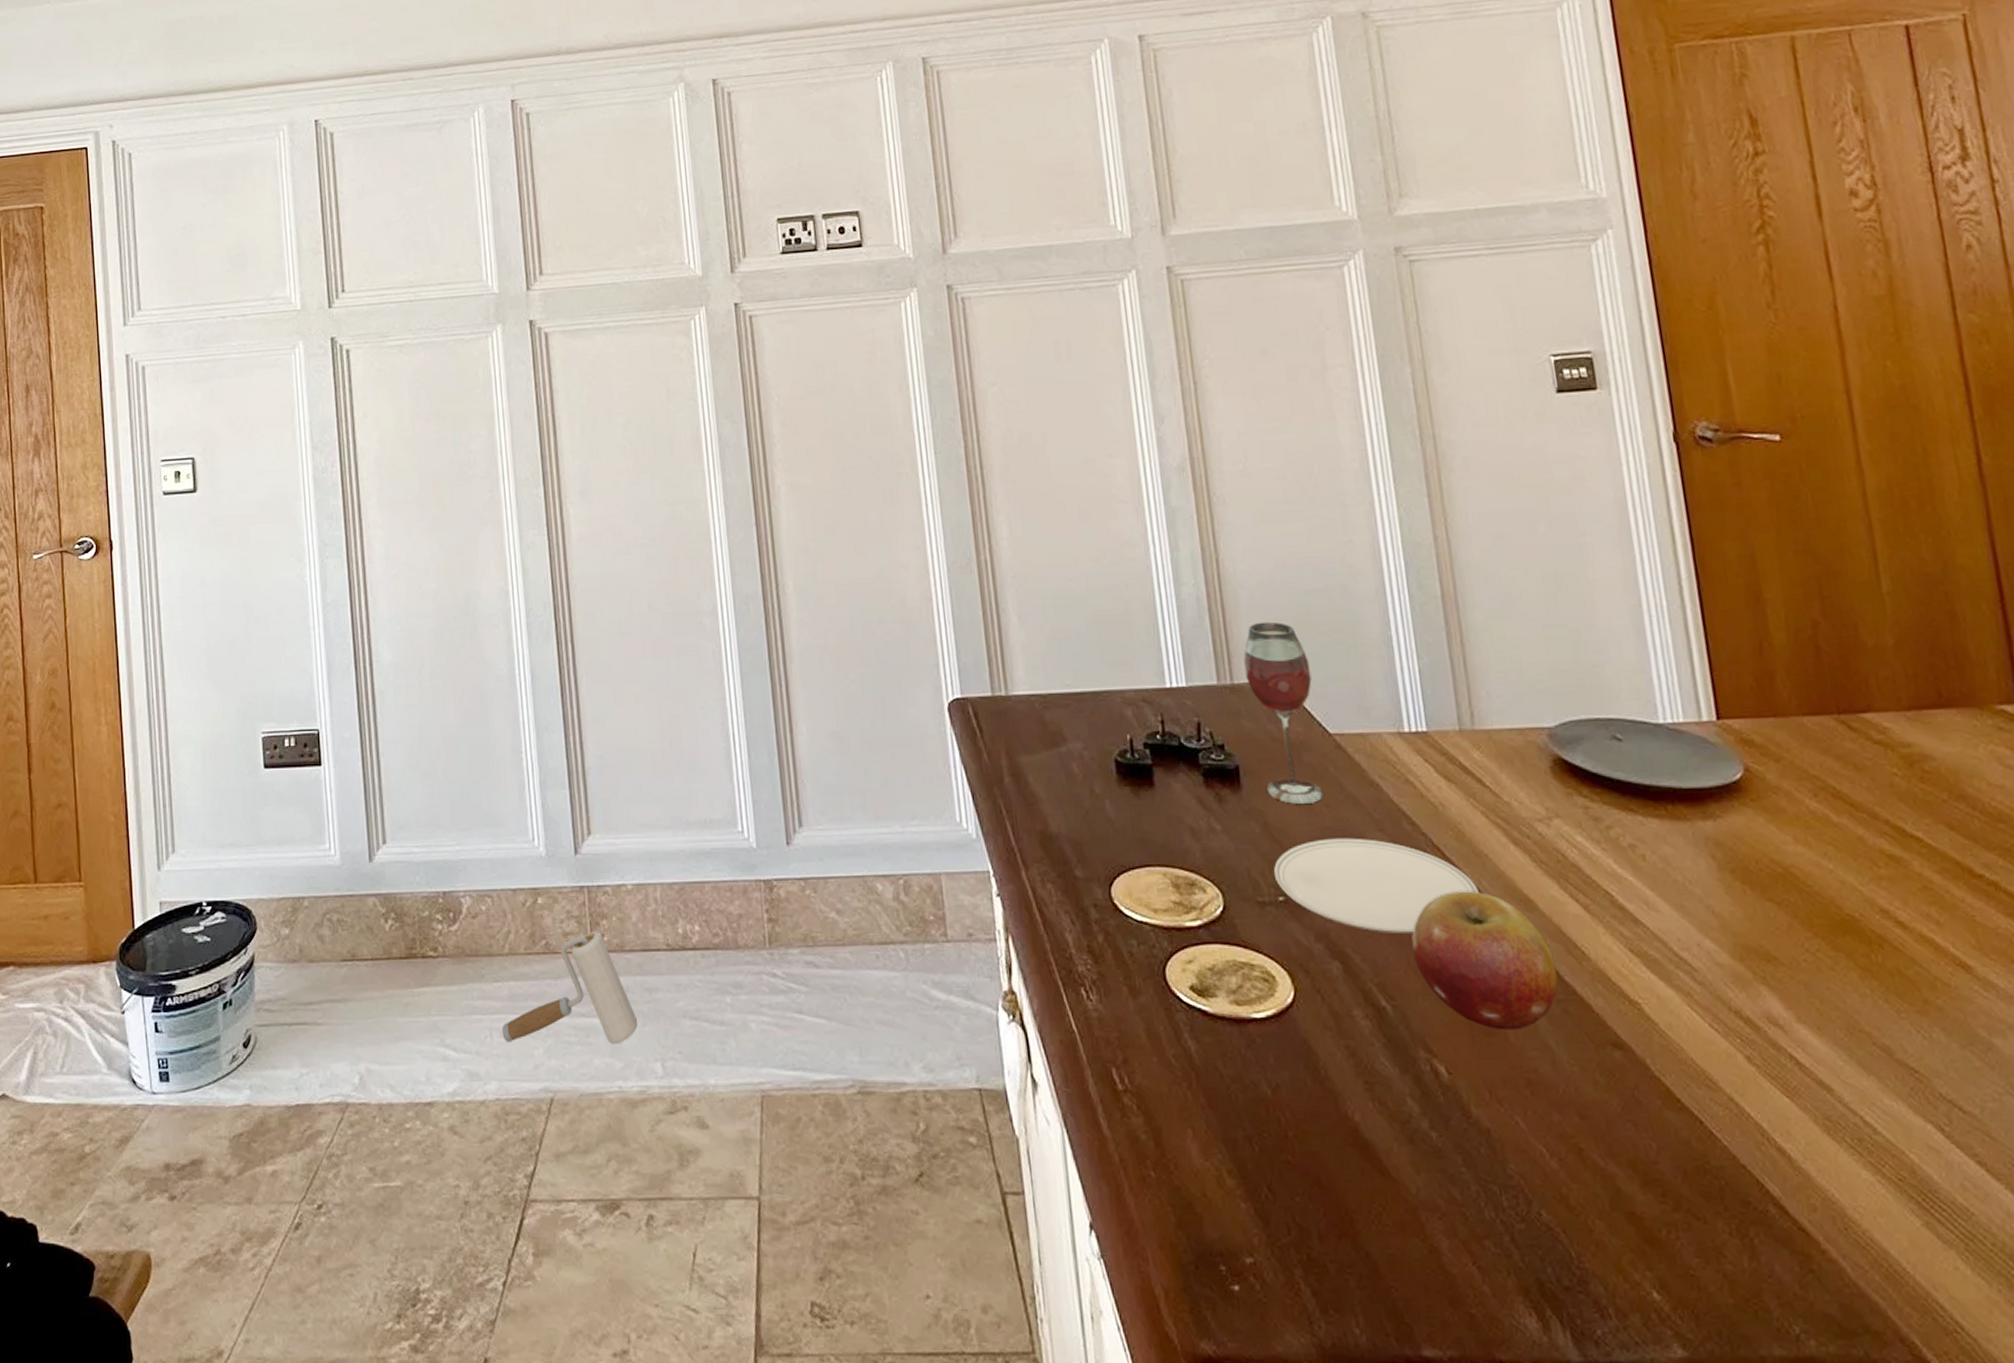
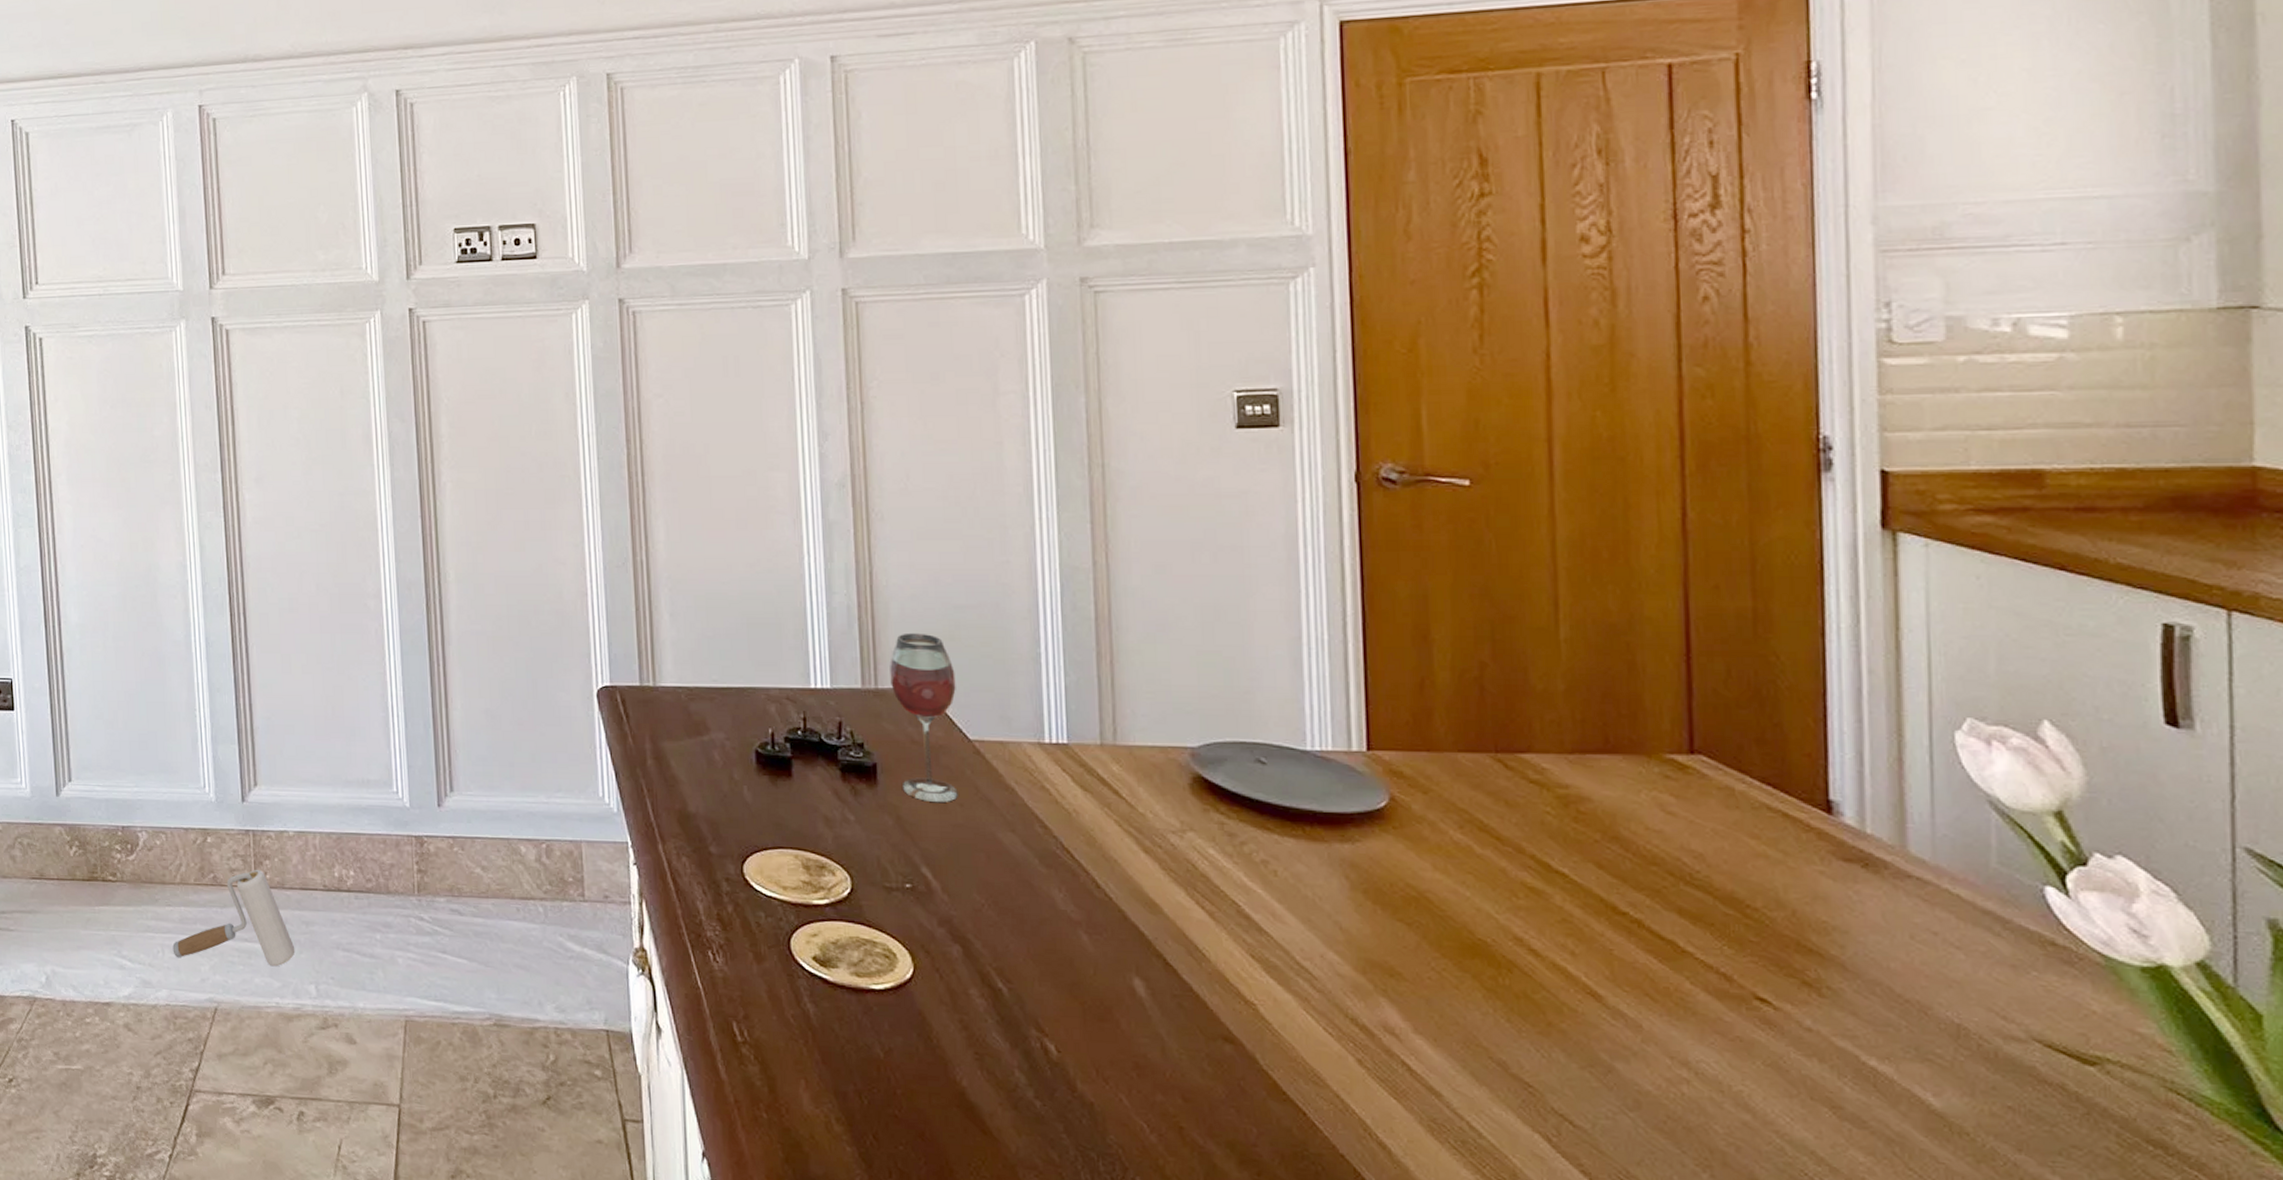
plate: present [1274,838,1479,935] -> none [903,835,1104,927]
fruit: present [1411,891,1558,1030] -> none [1033,891,1176,1019]

